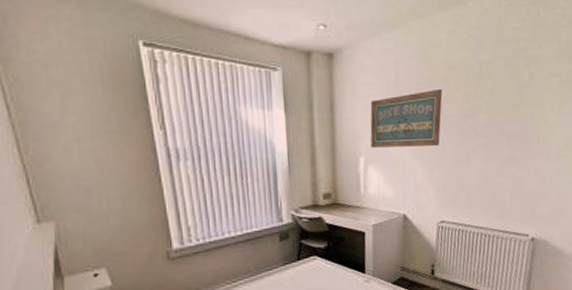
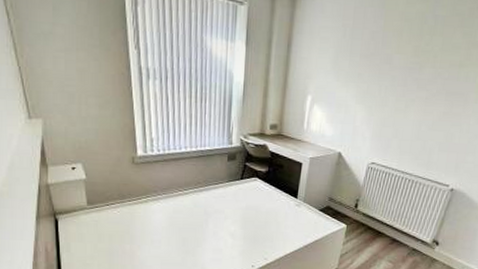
wall art: present [370,88,443,148] -> none [319,39,395,93]

